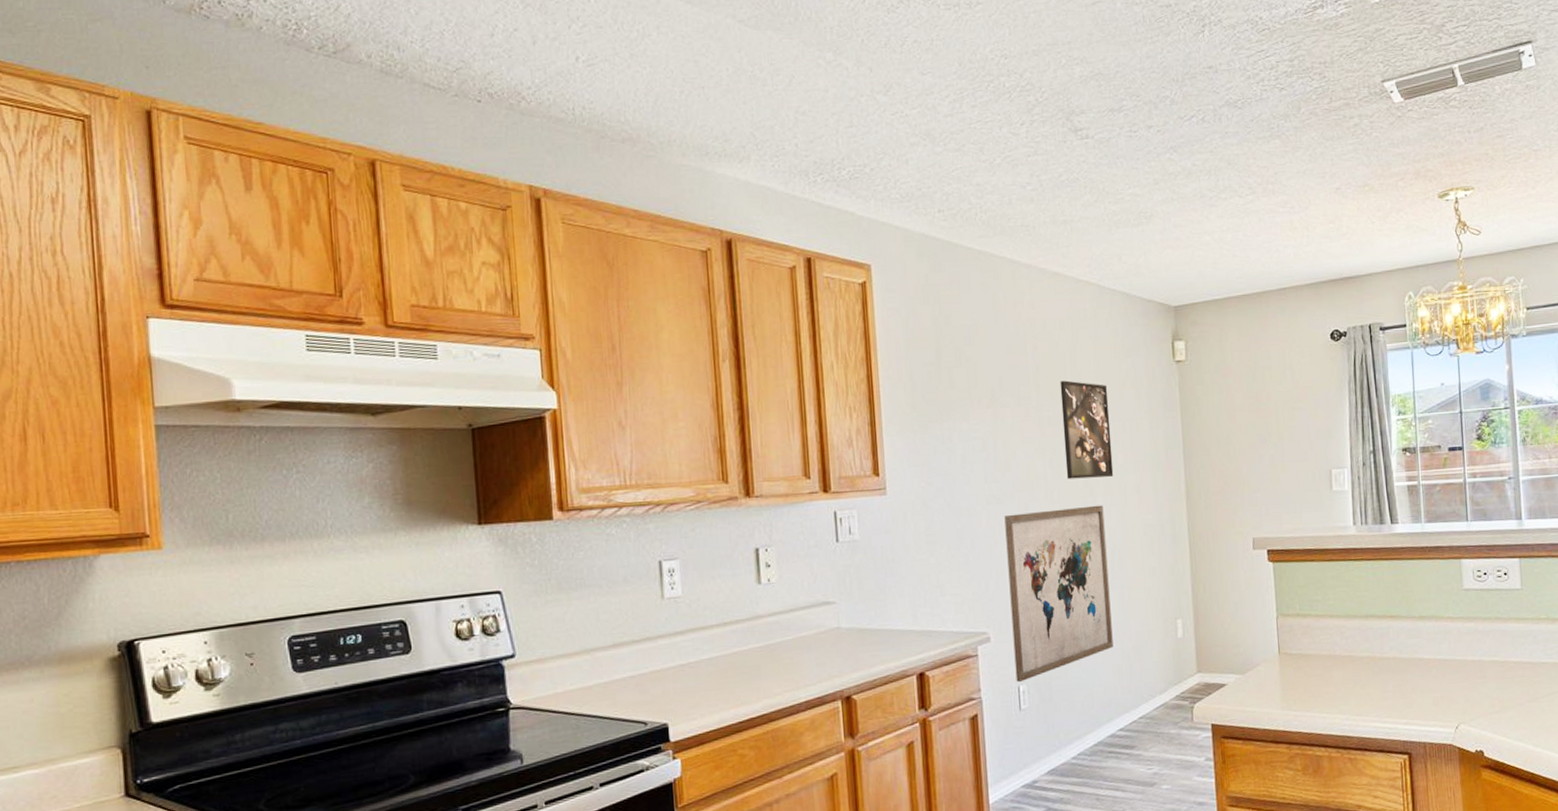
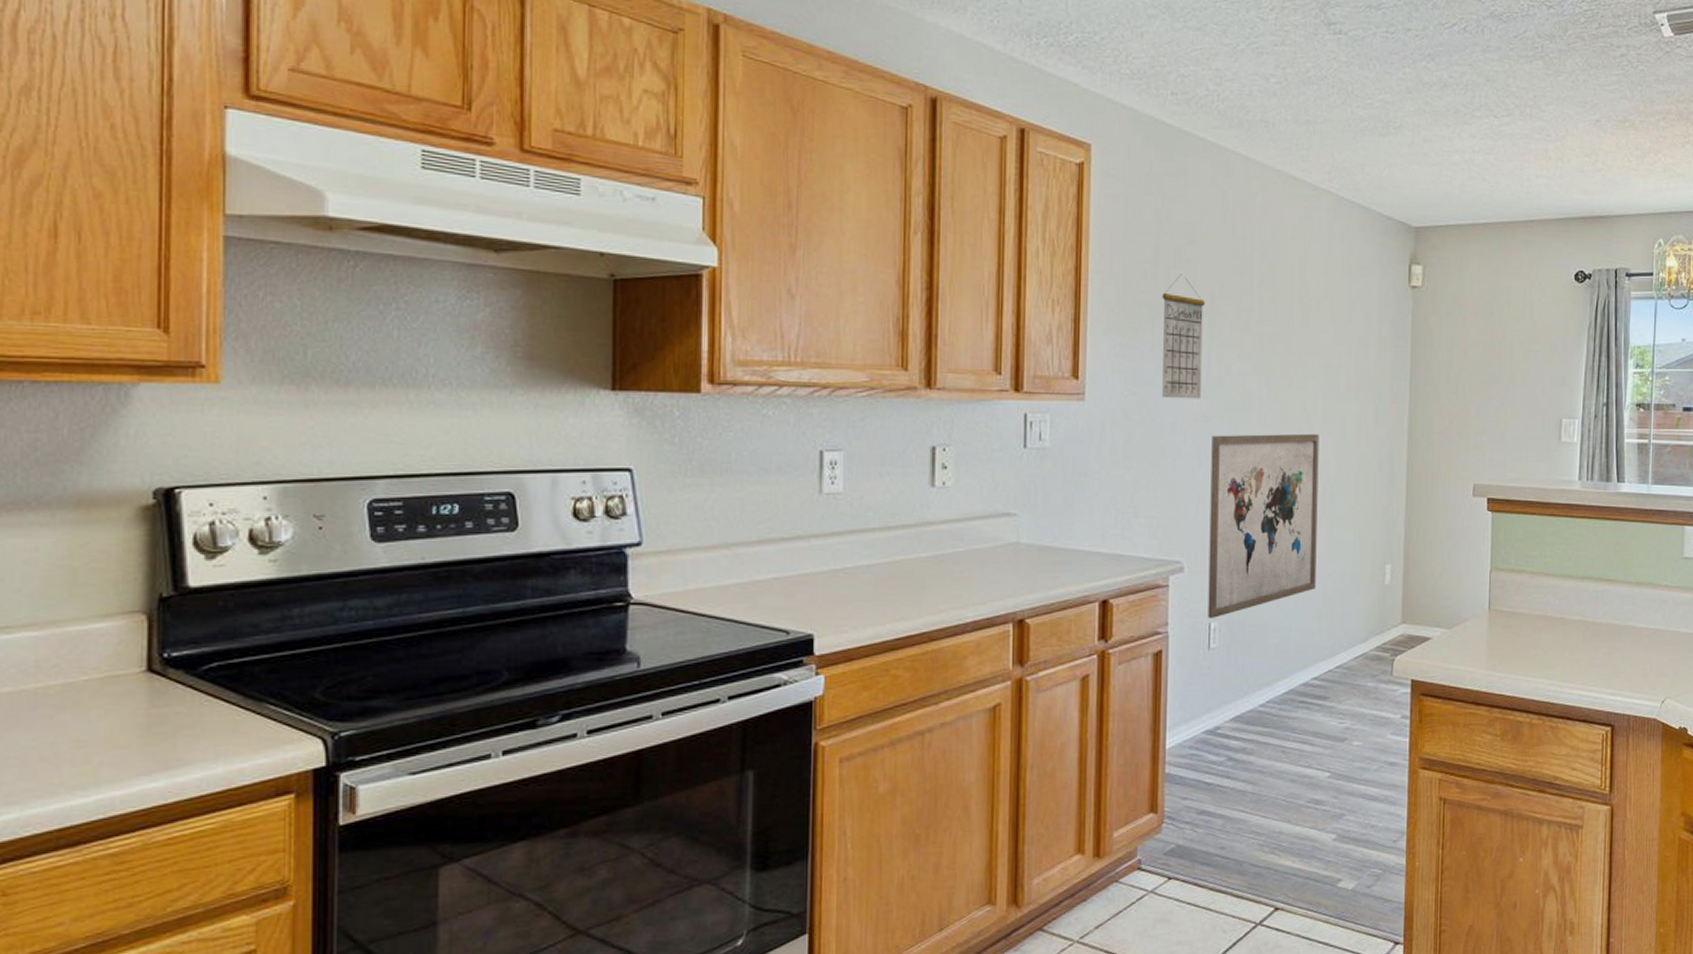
calendar: none [947,372,991,486] -> present [1162,274,1205,399]
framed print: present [1060,380,1114,479] -> none [1283,295,1336,404]

